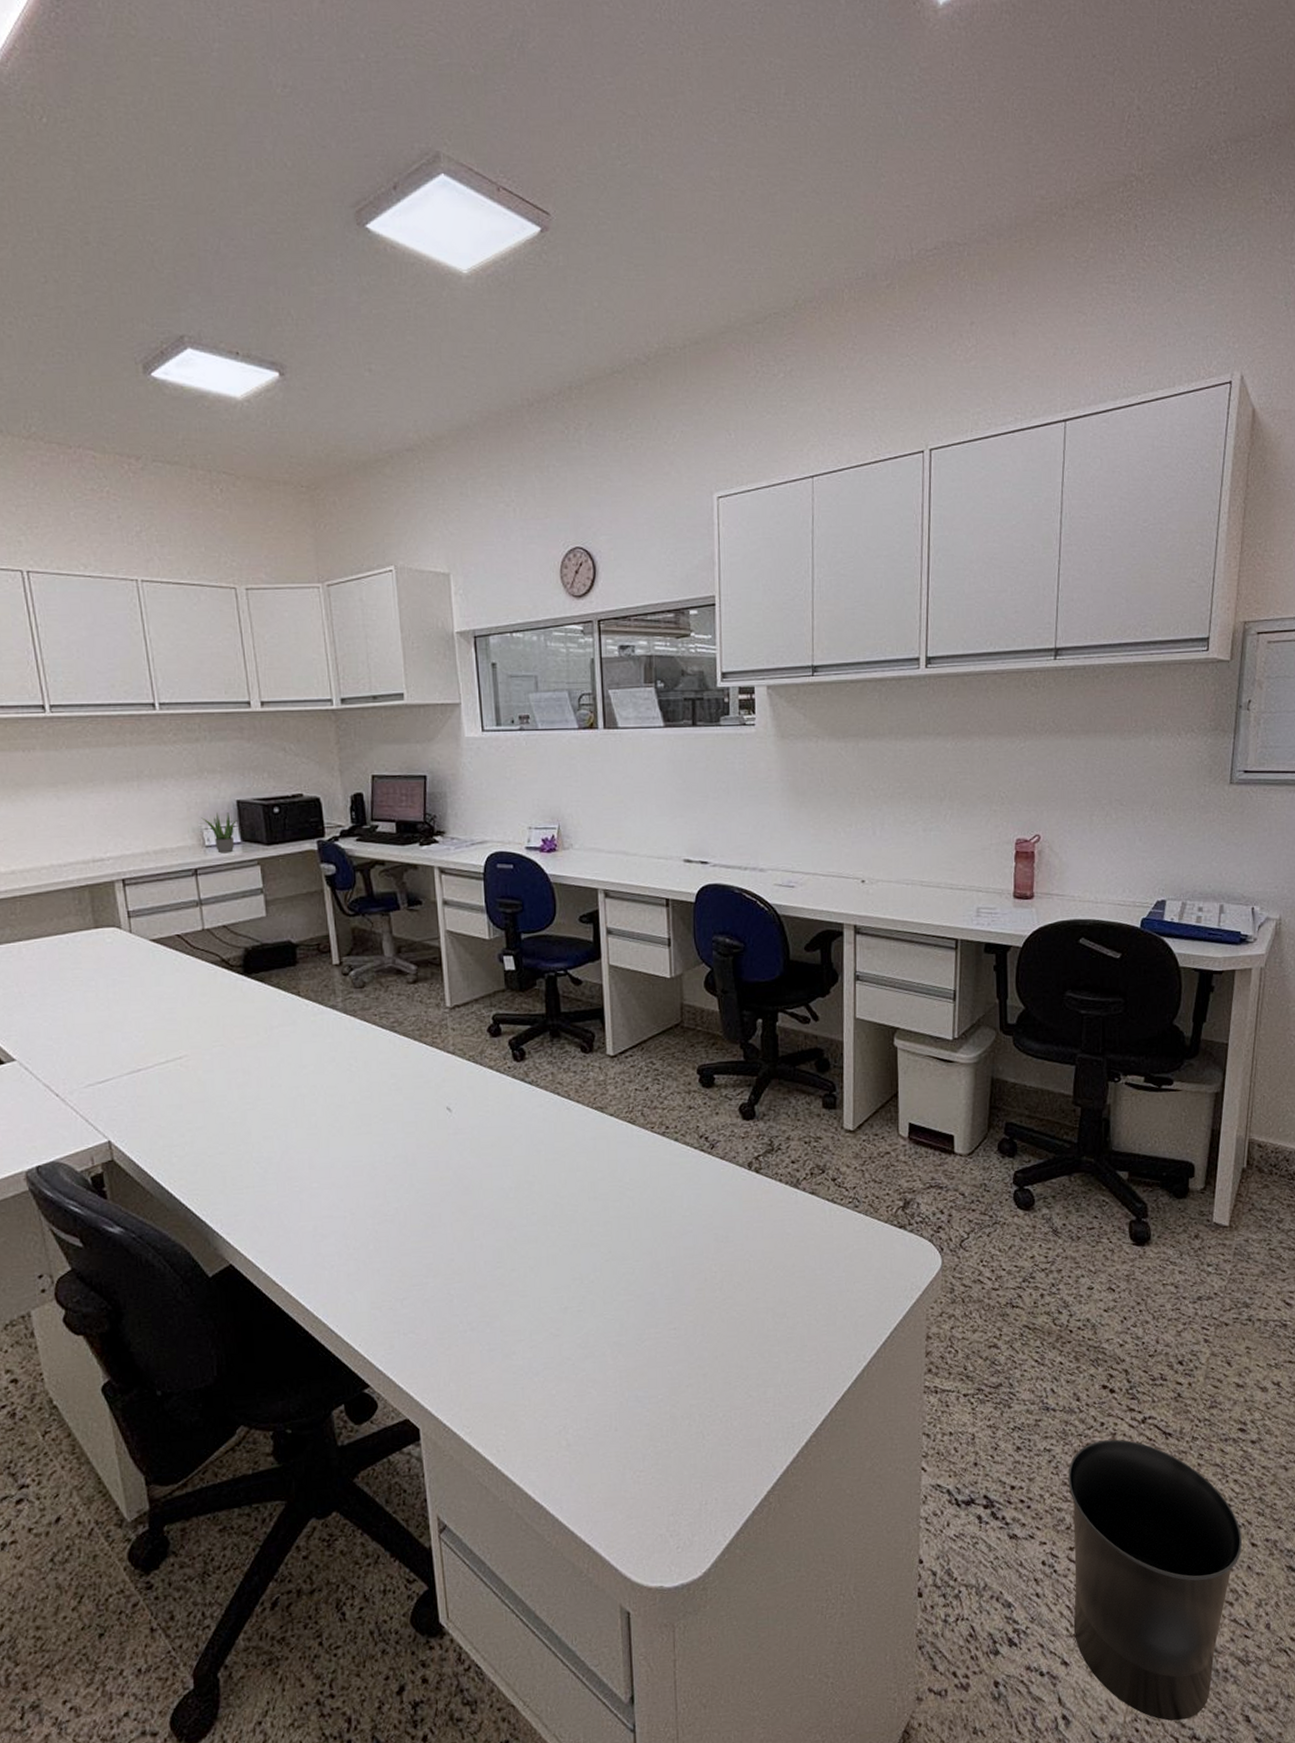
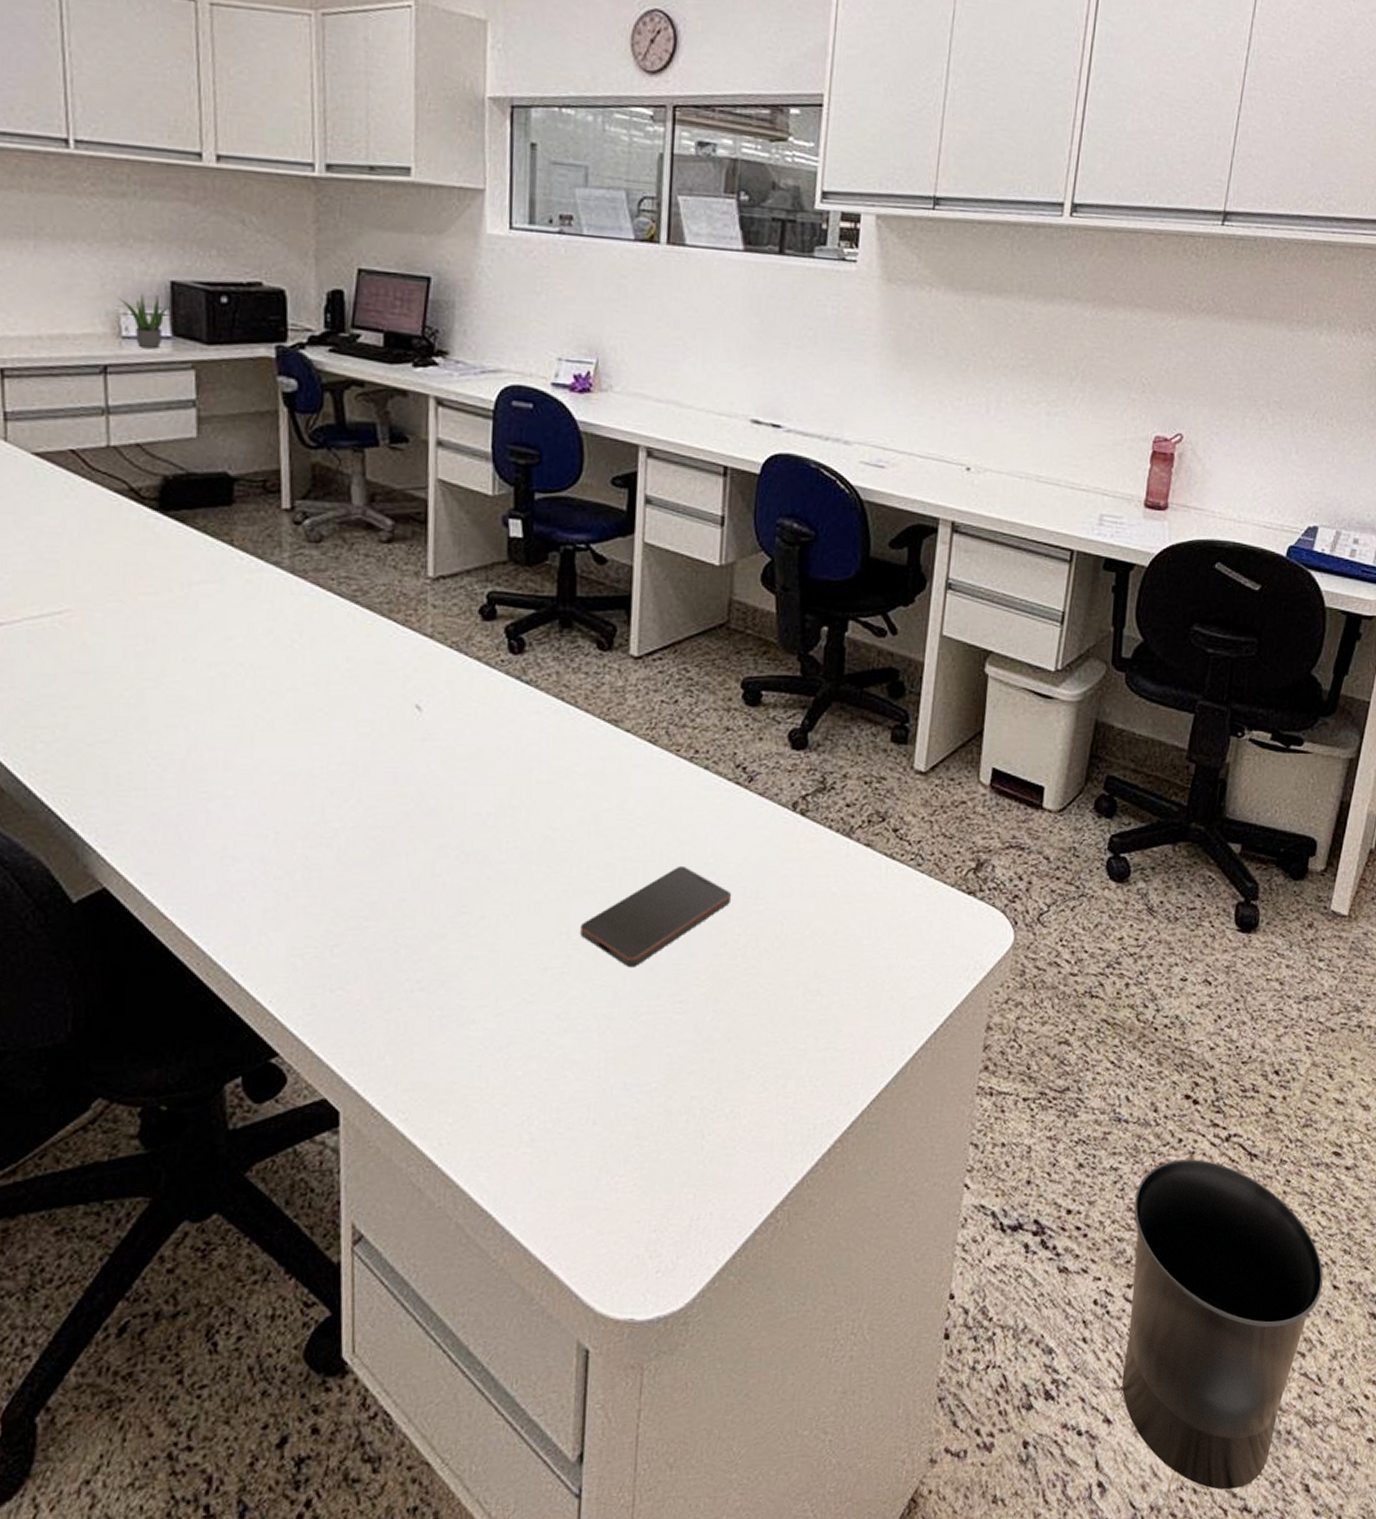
phone: none [590,1219,707,1304] -> present [580,865,732,968]

